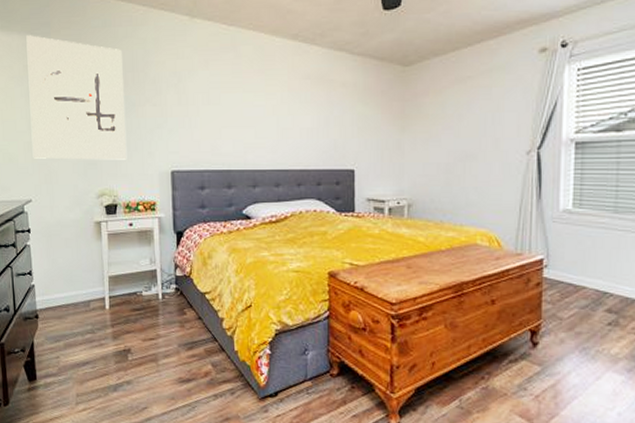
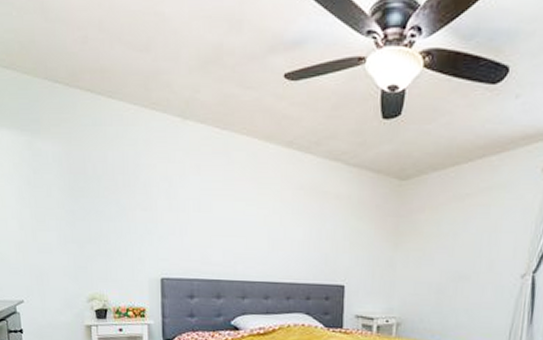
wall art: present [26,35,127,160] -> none [16,131,117,265]

